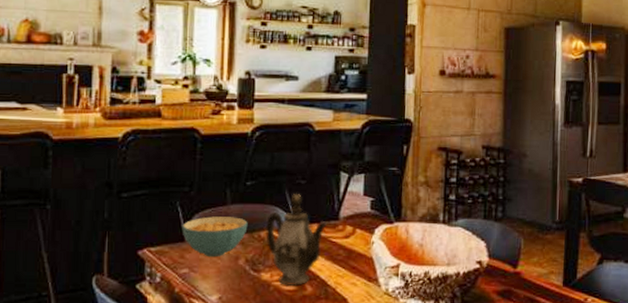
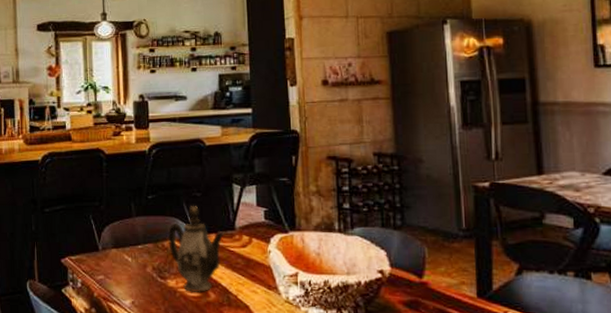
cereal bowl: present [182,216,248,258] -> none [96,228,152,265]

